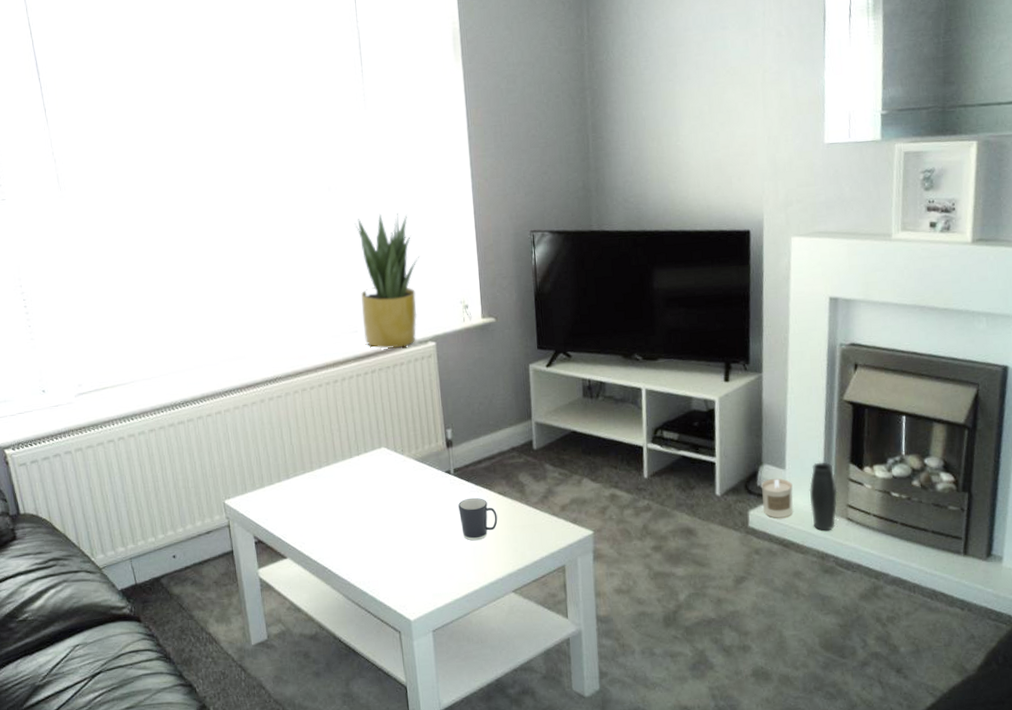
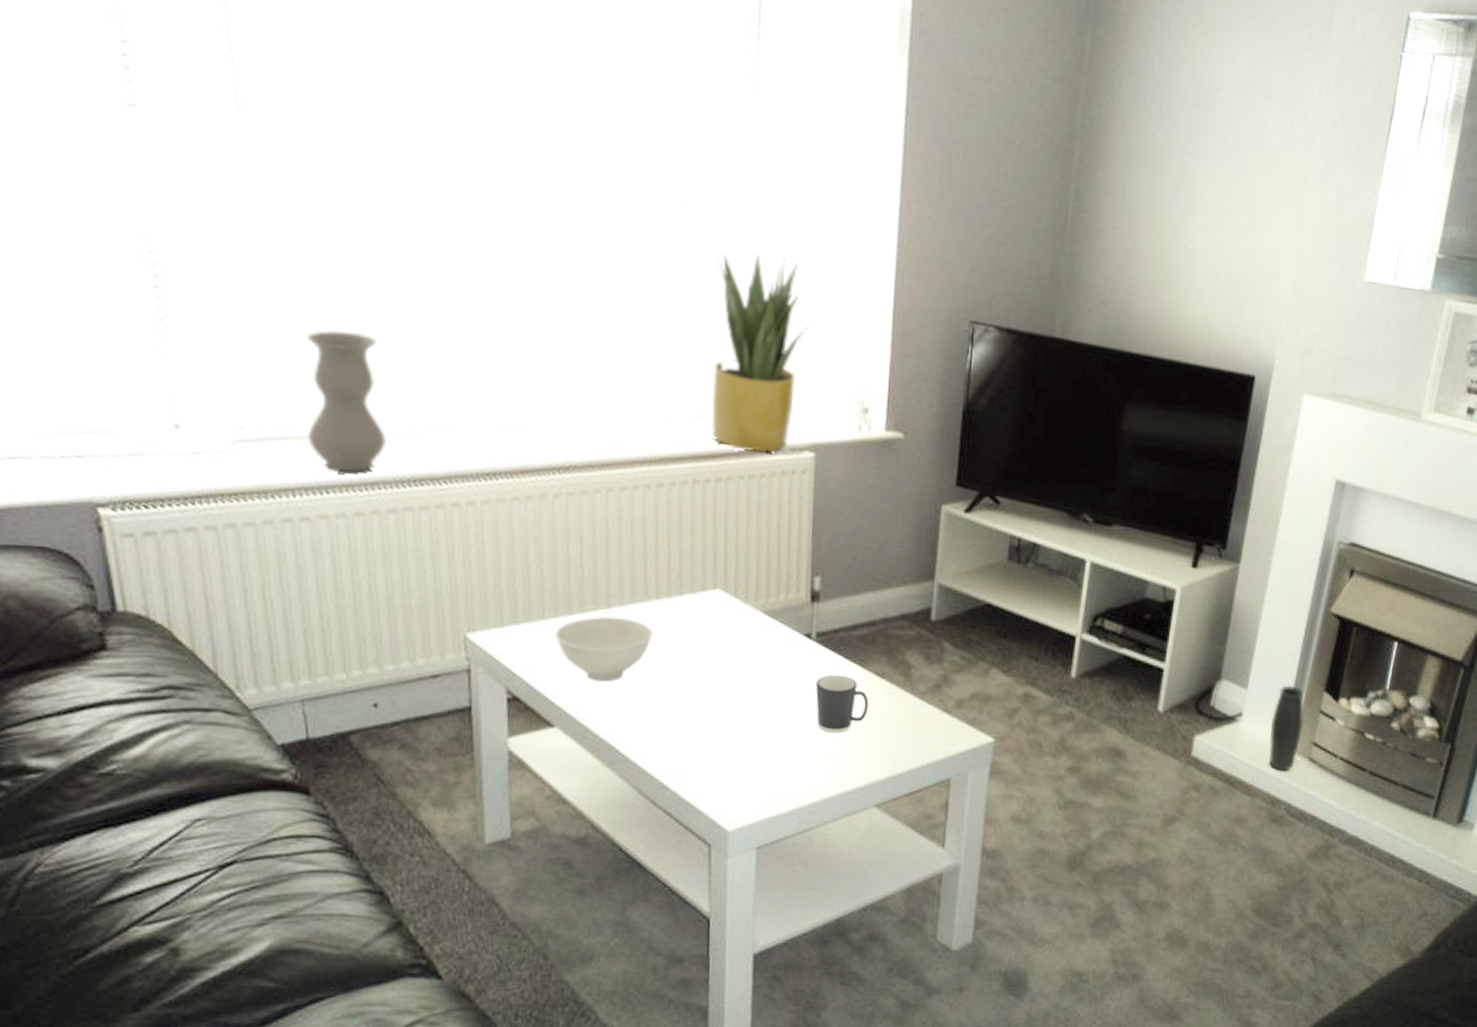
vase: none [110,313,164,405] -> present [305,330,386,474]
bowl: none [280,476,343,523] -> present [554,617,652,682]
candle: present [762,478,794,518] -> none [1212,698,1253,749]

